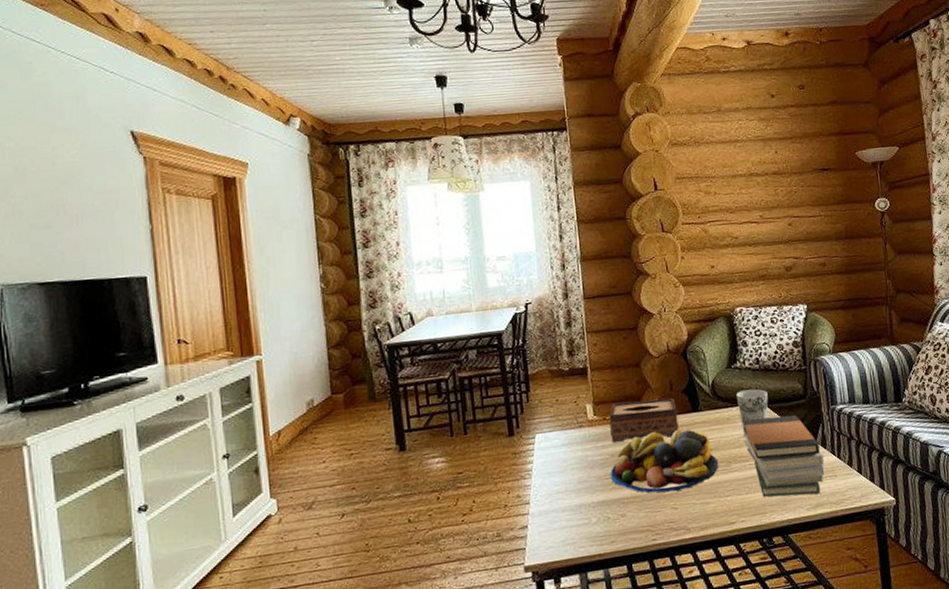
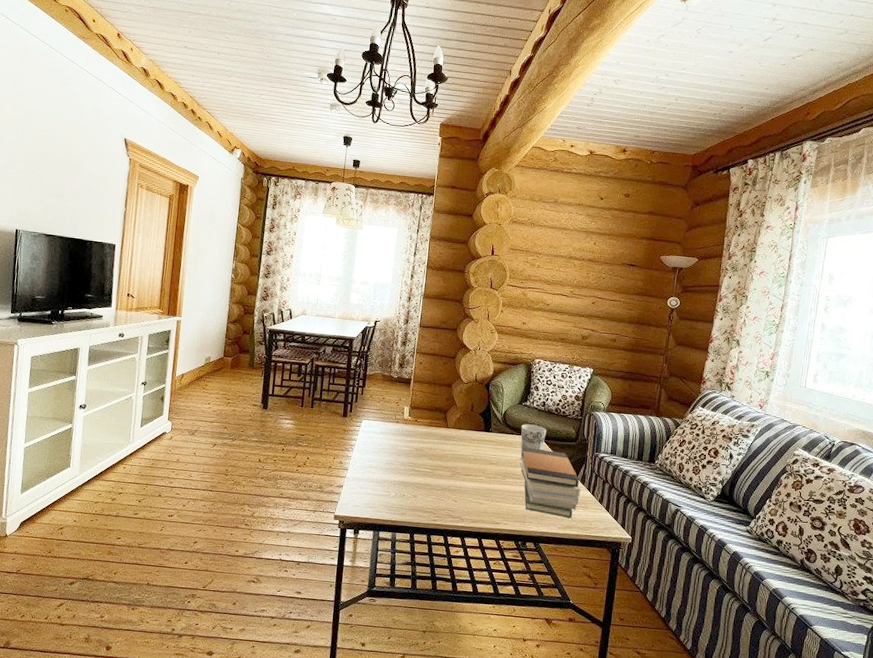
tissue box: present [609,398,679,442] -> none [418,410,473,446]
fruit bowl: present [610,429,719,493] -> none [411,439,497,489]

